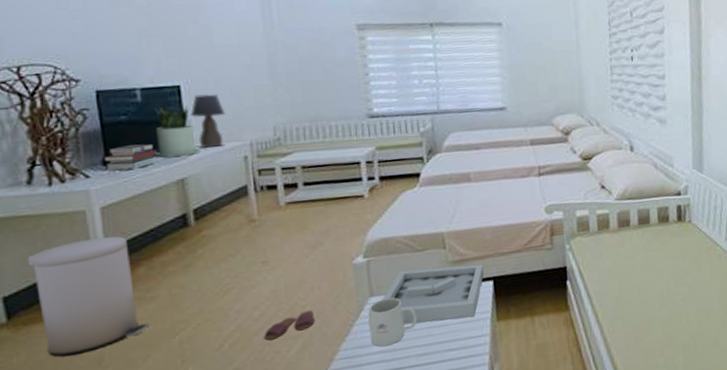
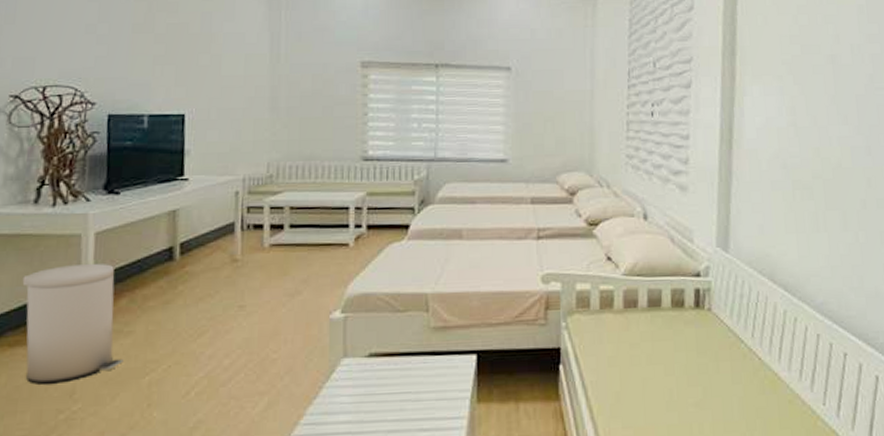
books: present [105,144,158,172] -> none [106,171,154,198]
planter: present [155,105,200,158] -> none [152,135,194,188]
table lamp: present [190,93,226,148] -> none [190,125,224,180]
slippers: present [264,310,315,341] -> none [231,364,284,393]
mug: present [368,297,418,347] -> none [338,360,391,416]
decorative tray: present [382,264,484,324] -> none [355,332,467,395]

